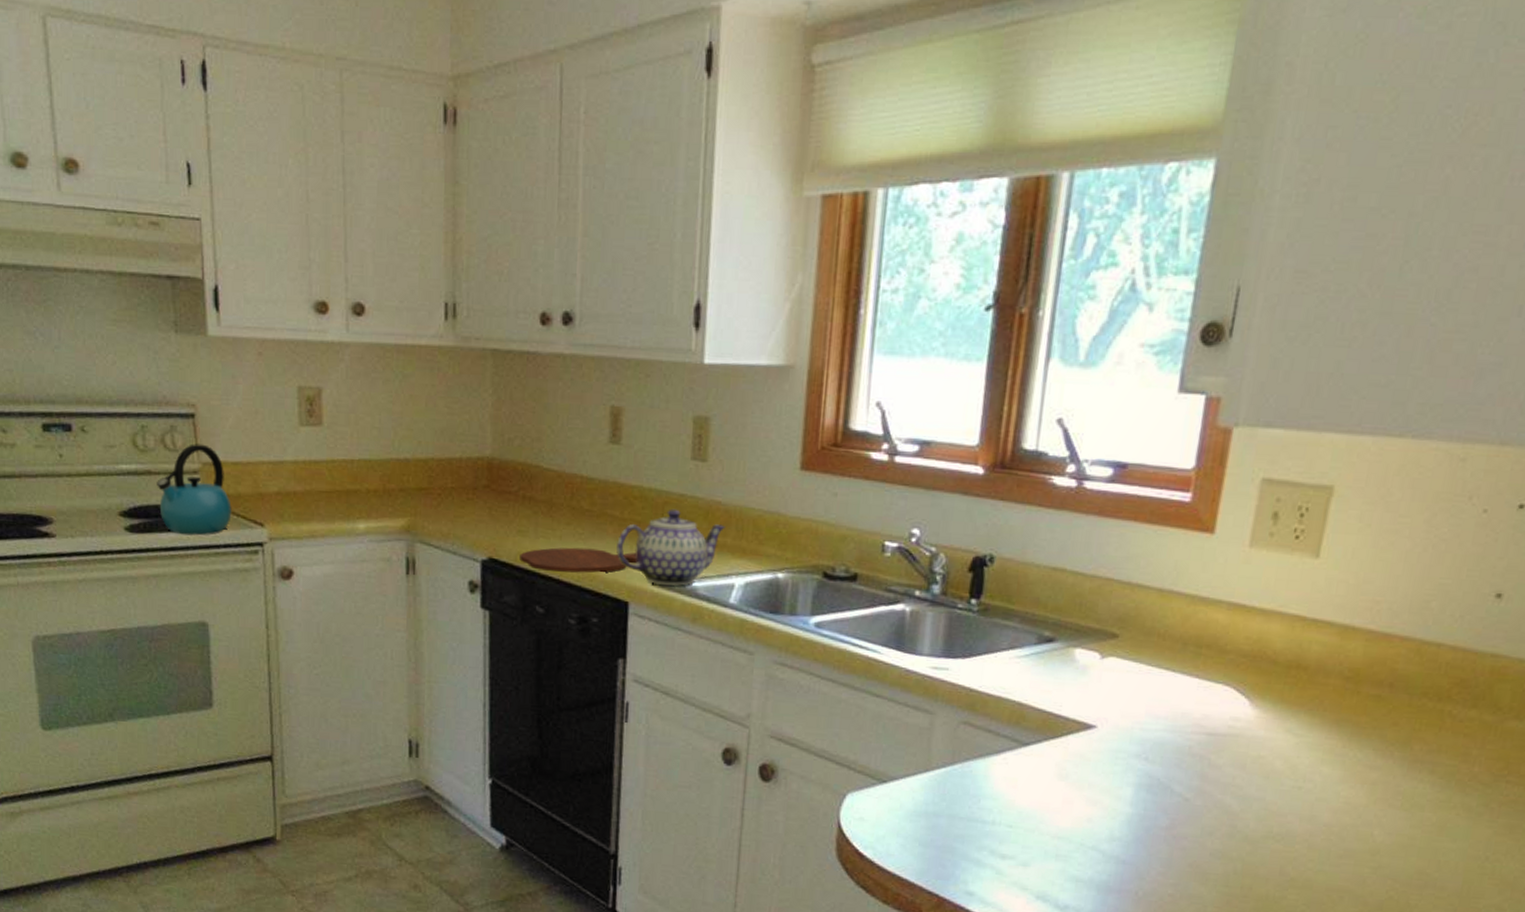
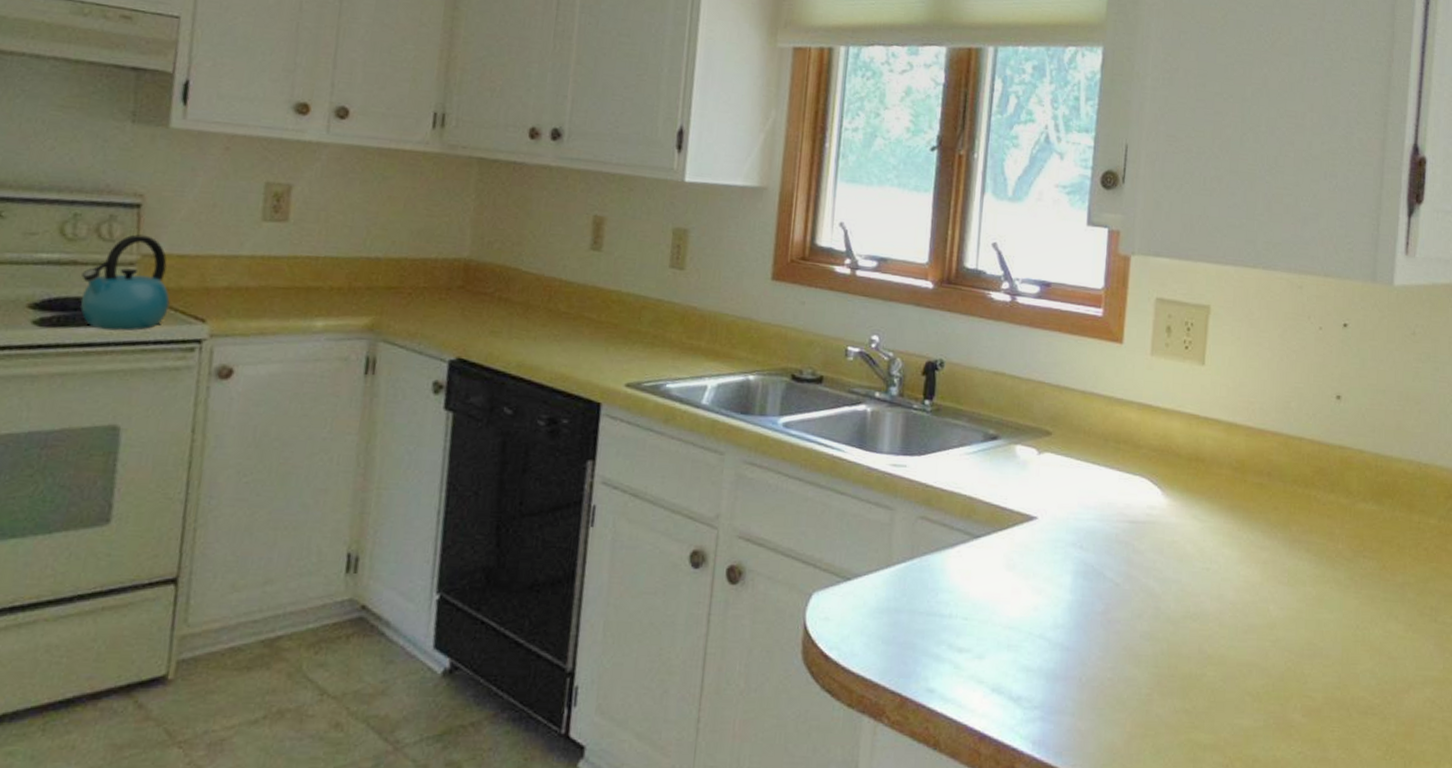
cutting board: present [519,547,637,573] -> none [490,348,612,375]
teapot: present [616,508,725,586] -> none [591,312,700,387]

